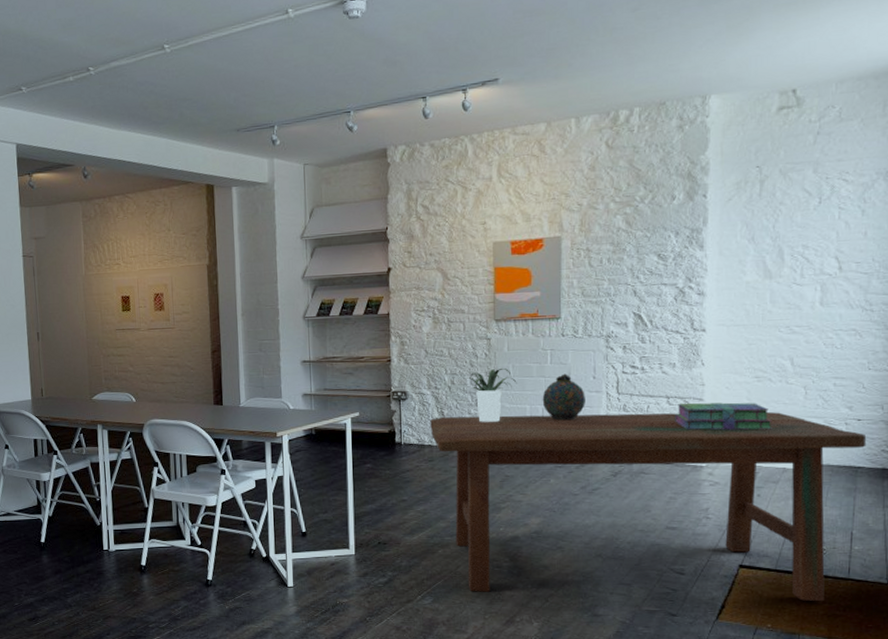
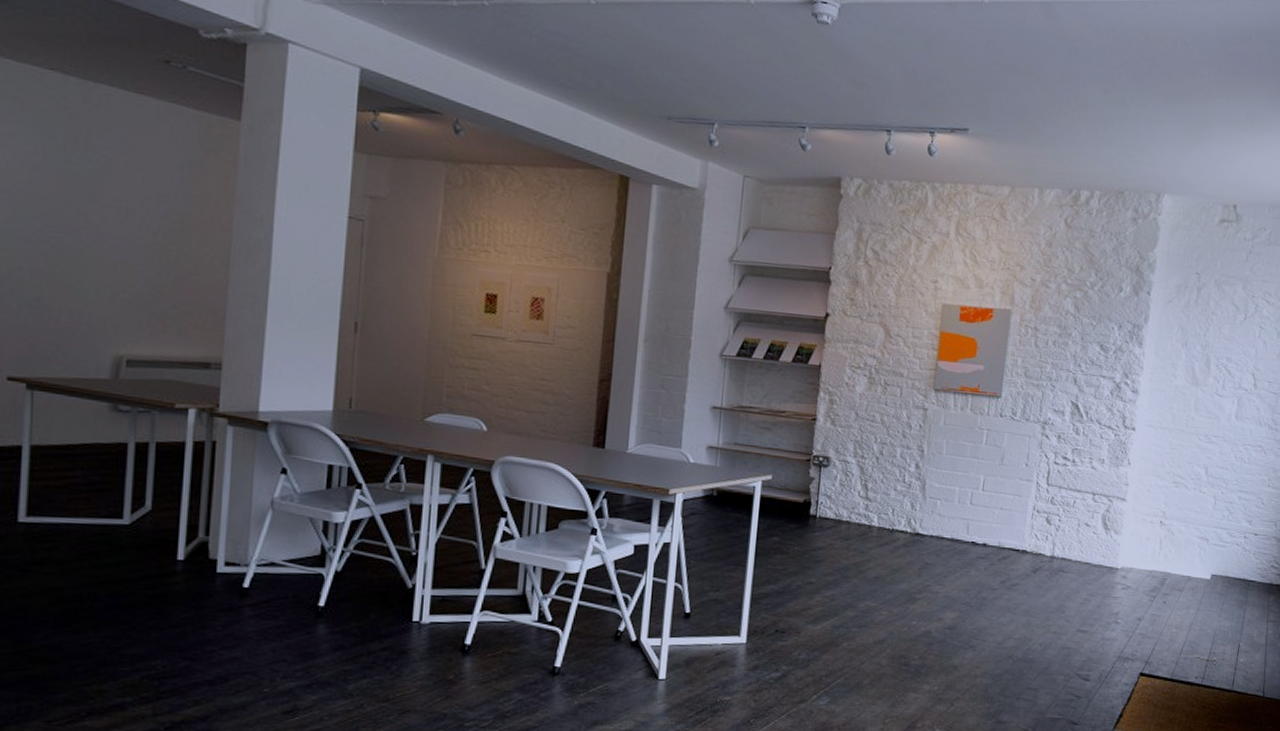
dining table: present [430,412,867,601] -> none [851,491,1261,712]
potted plant: present [467,367,517,422] -> none [897,442,949,502]
snuff bottle: present [542,373,585,421] -> none [972,457,1016,509]
stack of books: present [675,402,772,430] -> none [1098,501,1184,537]

